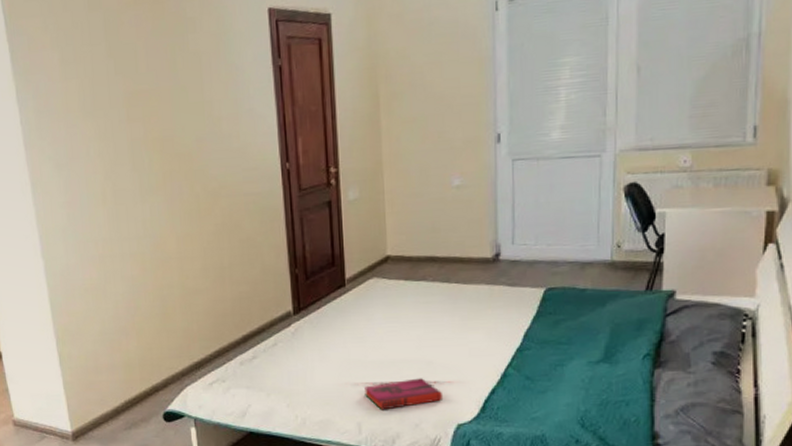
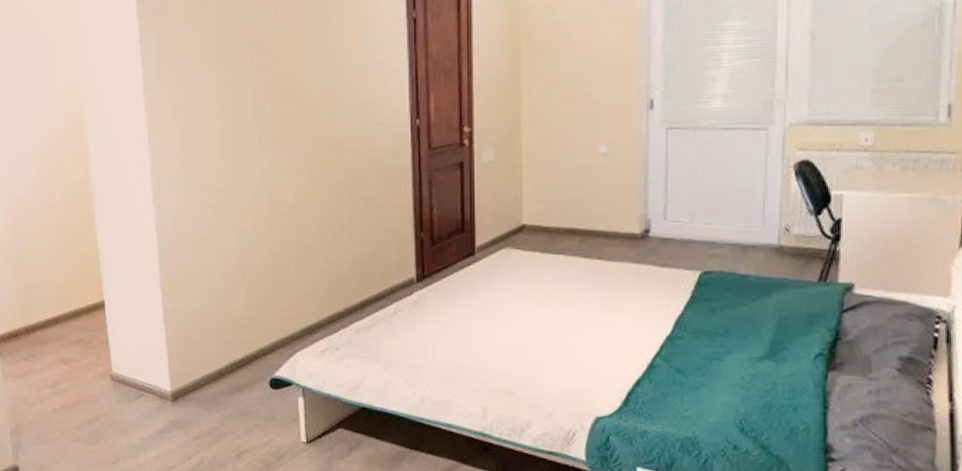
hardback book: present [364,378,442,410] -> none [492,362,579,395]

